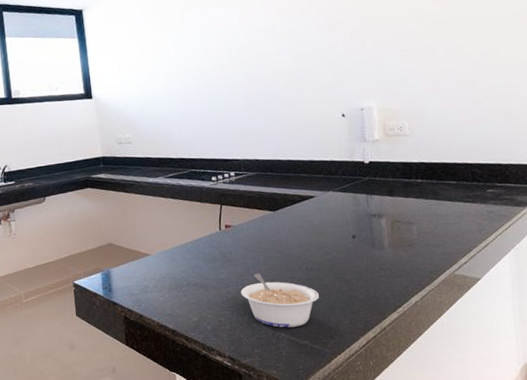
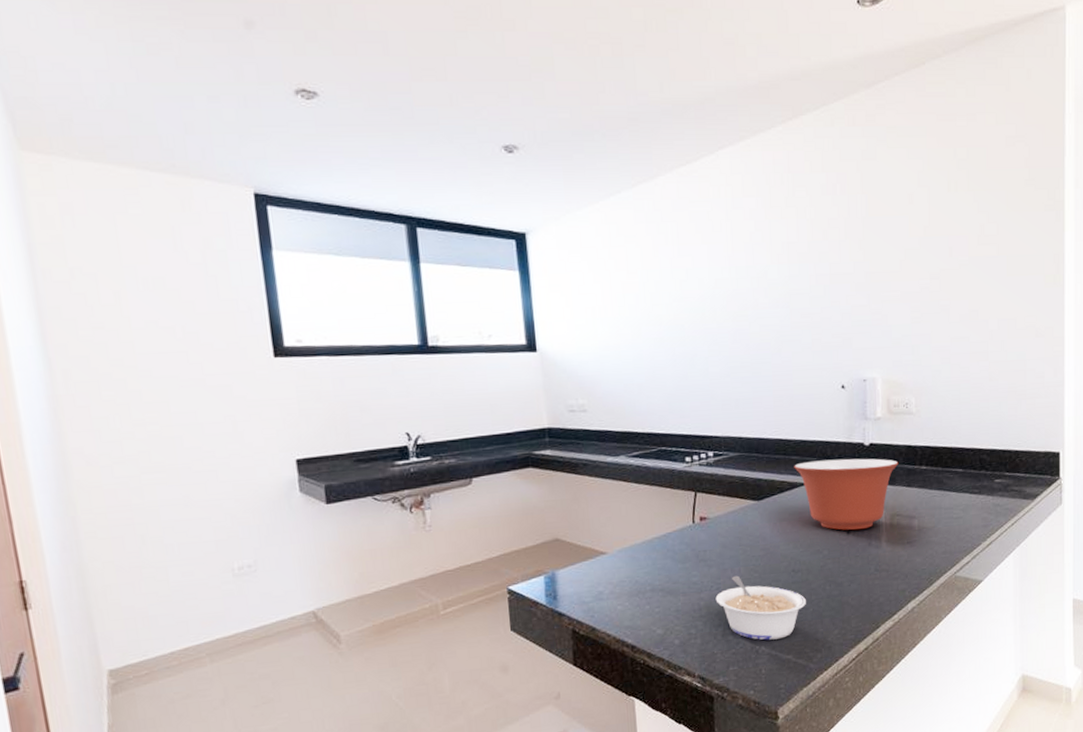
mixing bowl: none [303,174,396,235] -> present [794,458,899,530]

